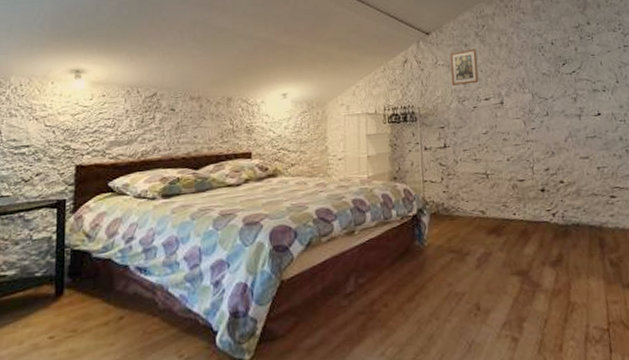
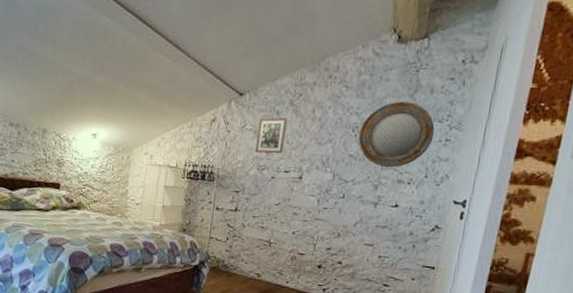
home mirror: none [545,18,613,80] -> present [358,101,435,168]

